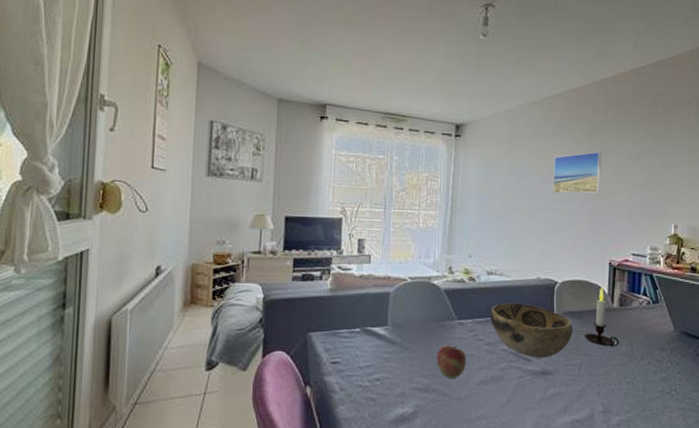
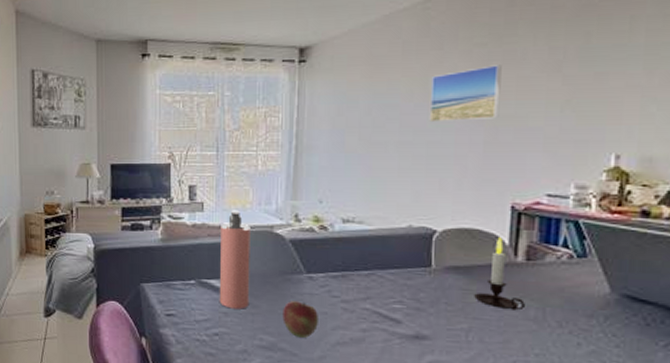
spray bottle: none [381,262,411,355] -> present [219,210,251,309]
decorative bowl: present [489,303,574,358] -> none [346,255,459,320]

